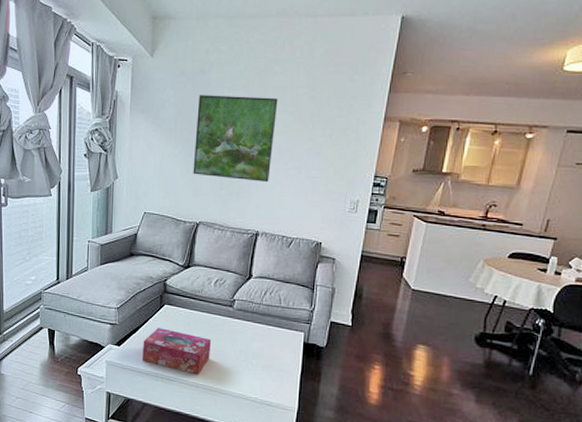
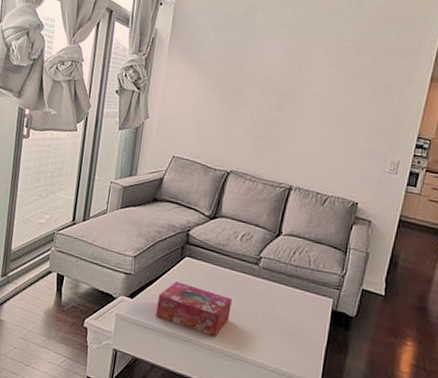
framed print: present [193,95,278,182] -> none [228,39,323,134]

